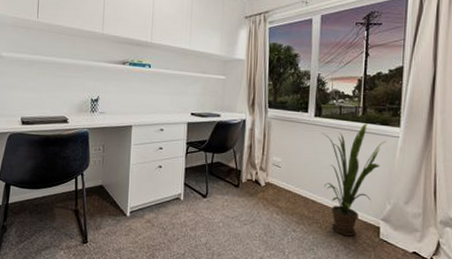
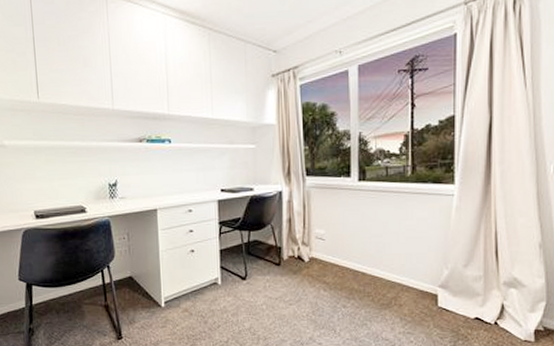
house plant: present [321,123,386,236] -> none [367,183,439,307]

